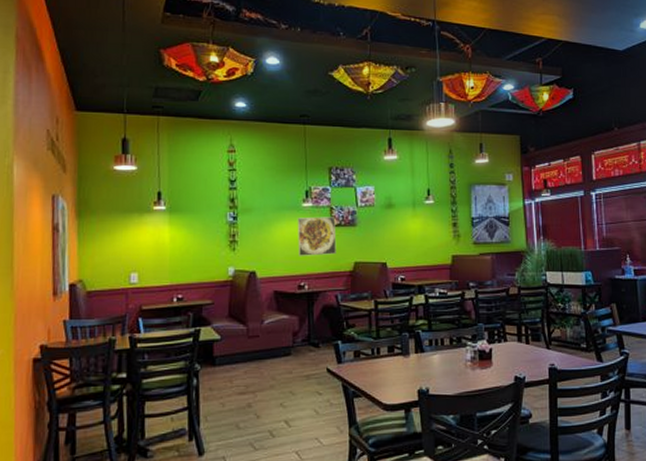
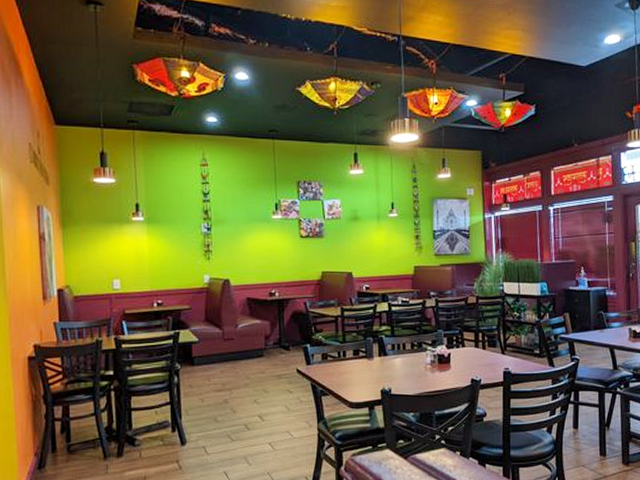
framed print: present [297,216,337,256] -> none [267,228,305,266]

